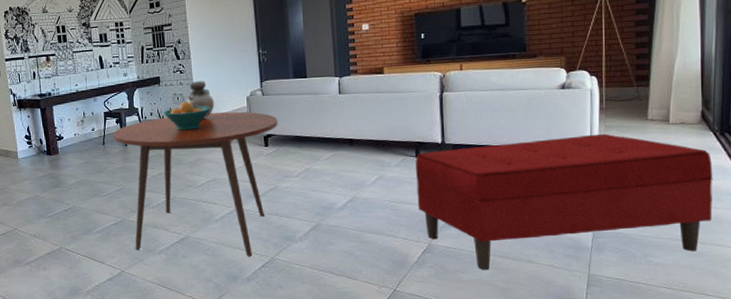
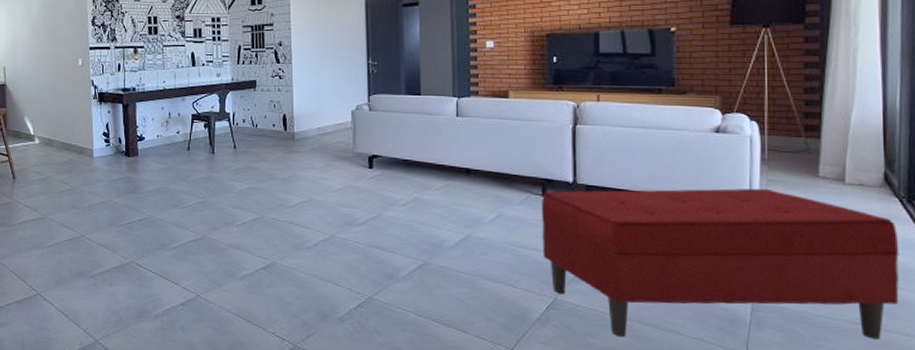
dining table: present [112,111,278,257] -> none [198,124,386,294]
fruit bowl: present [163,101,211,131] -> none [257,110,310,143]
vase: present [187,80,215,119] -> none [284,88,316,132]

